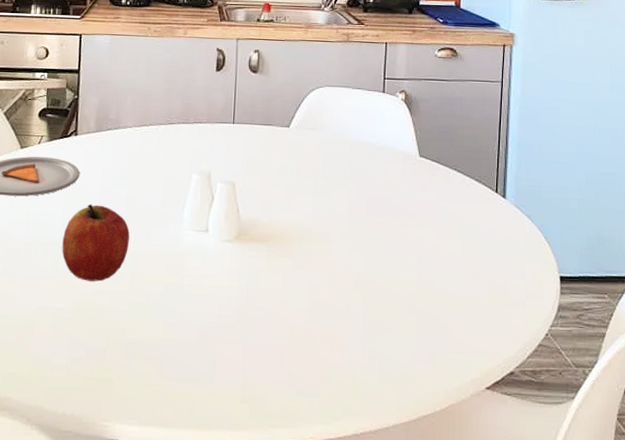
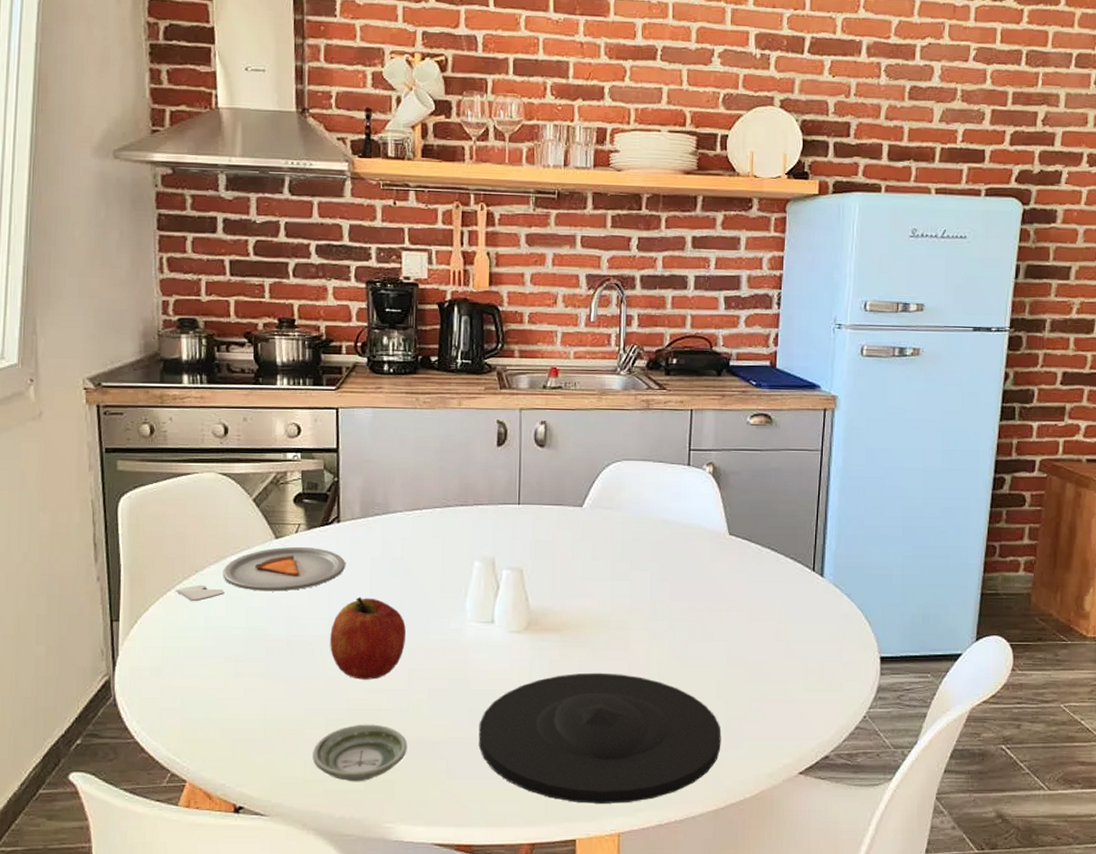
saucer: none [40,323,126,380] -> present [313,724,408,782]
plate: none [190,282,413,411] -> present [478,672,721,803]

